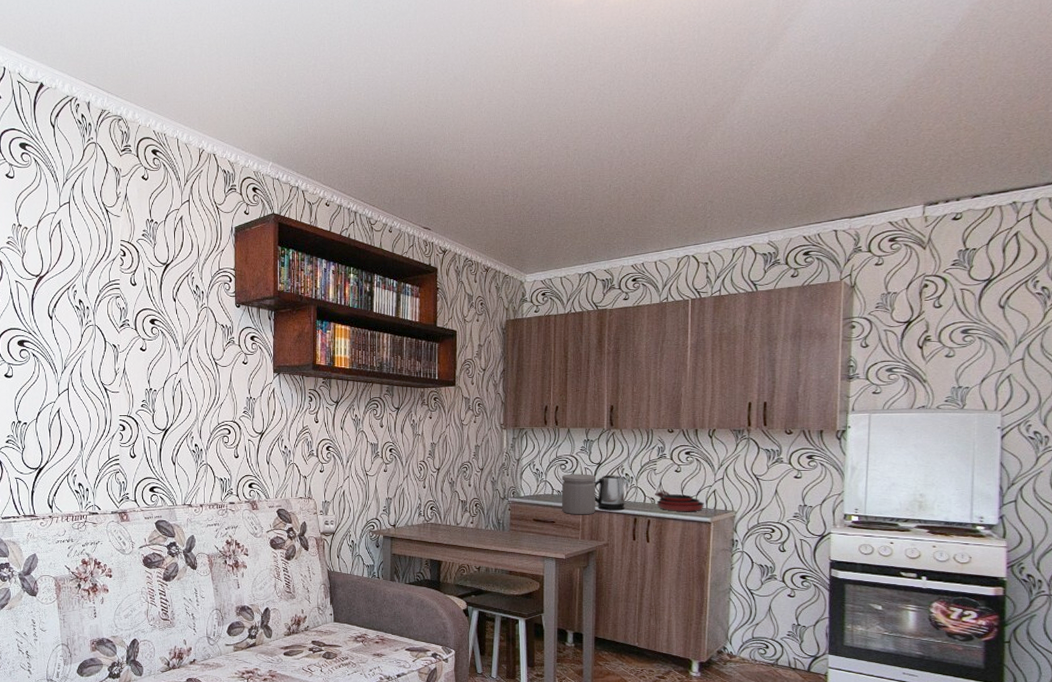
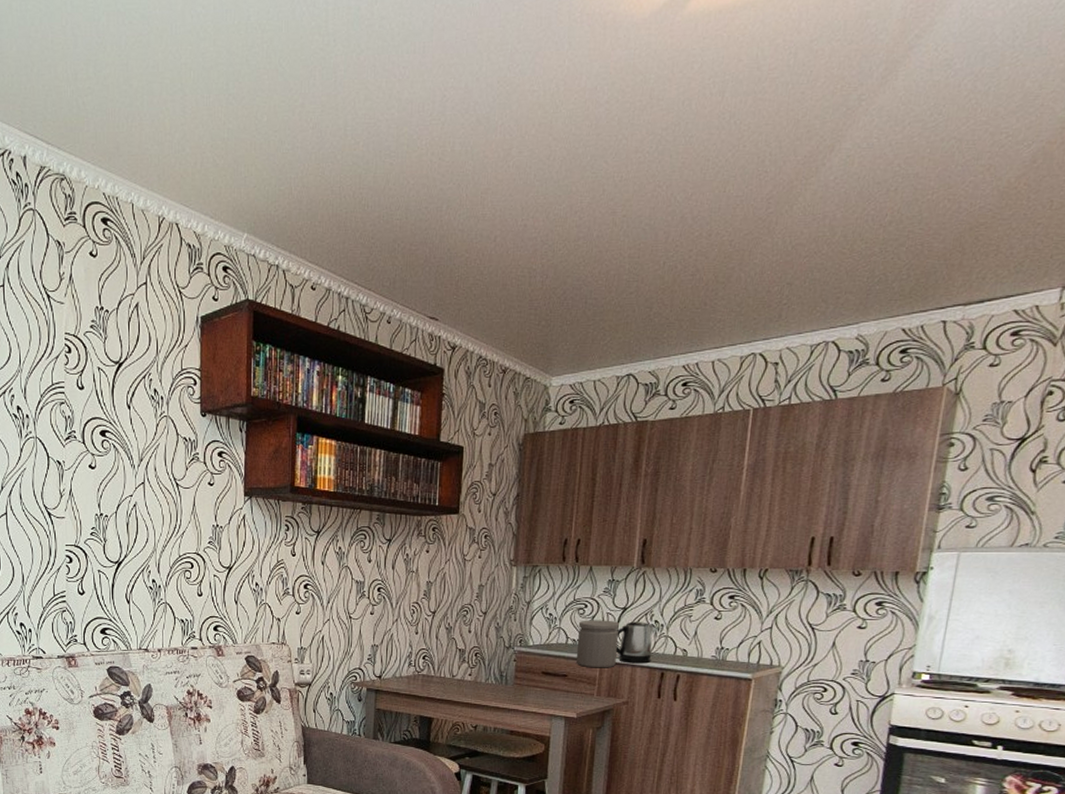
frying pan: present [654,490,704,511] -> none [687,640,746,666]

